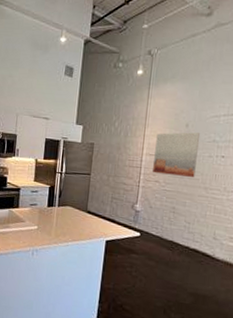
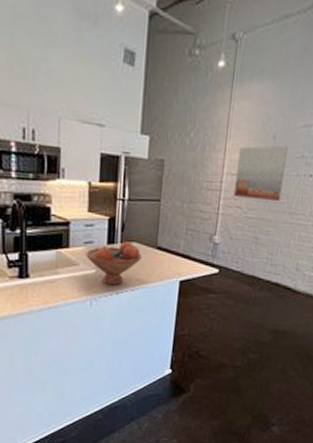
fruit bowl: none [30,205,75,241] -> present [85,241,143,286]

